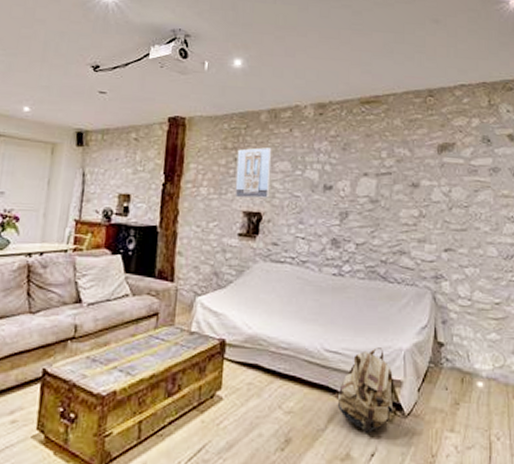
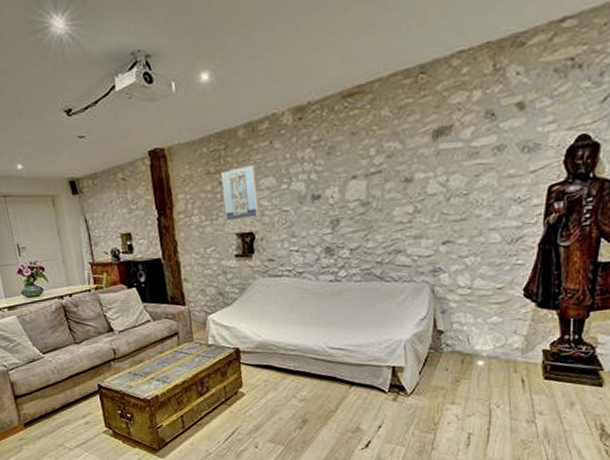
backpack: present [334,347,394,433] -> none [341,341,397,411]

